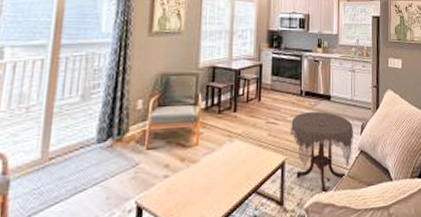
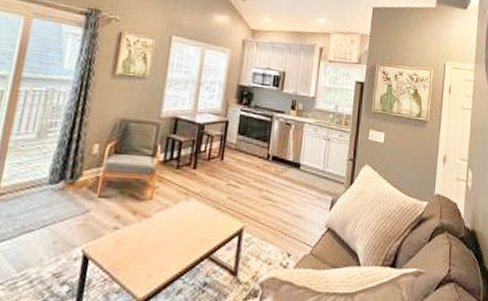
side table: present [290,111,353,194] -> none [251,179,322,271]

